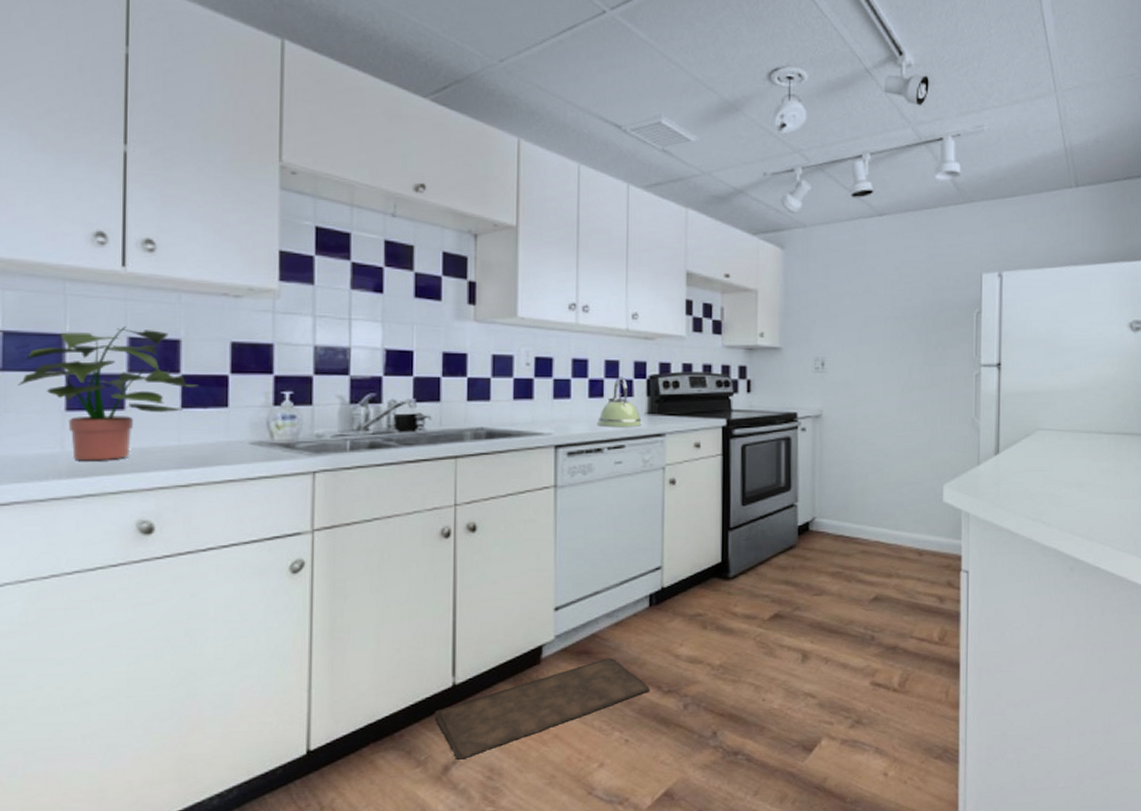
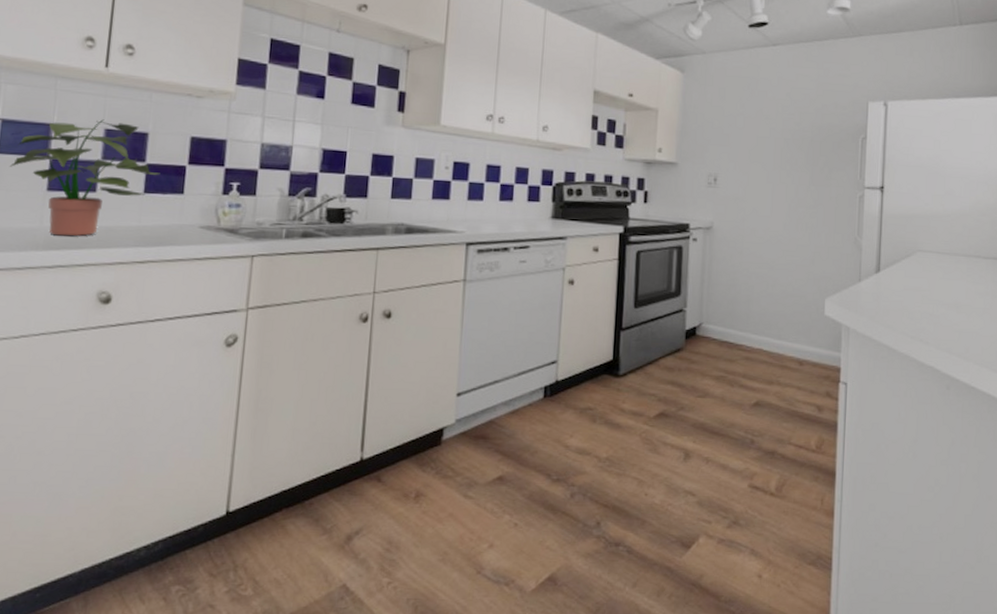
doormat: present [434,658,651,760] -> none [342,444,541,531]
kettle: present [596,377,642,428] -> none [505,183,546,230]

